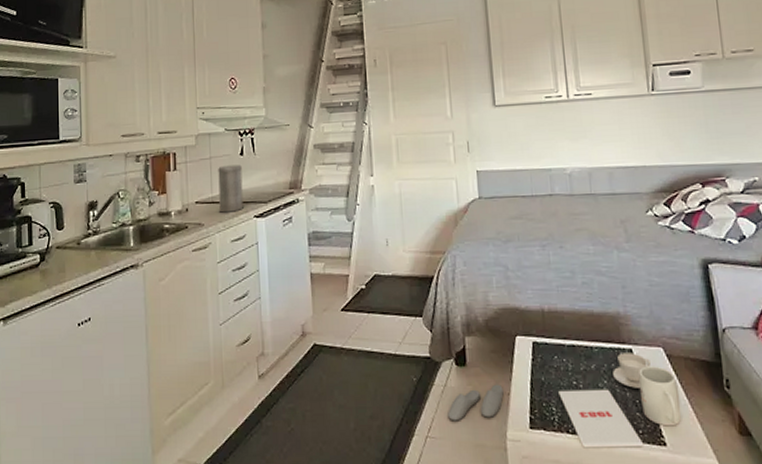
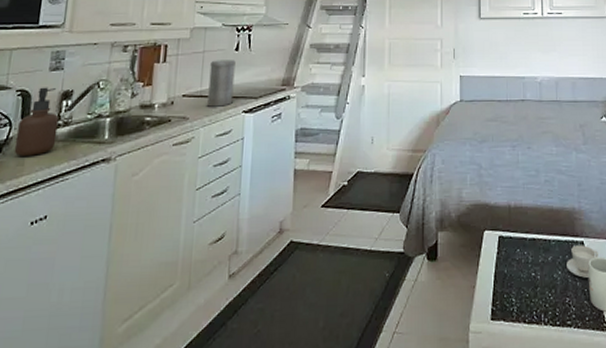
soap dispenser: none [54,199,89,265] -> present [14,87,59,157]
slippers: present [448,384,504,421] -> none [416,277,469,316]
magazine: present [558,389,644,448] -> none [519,279,590,337]

